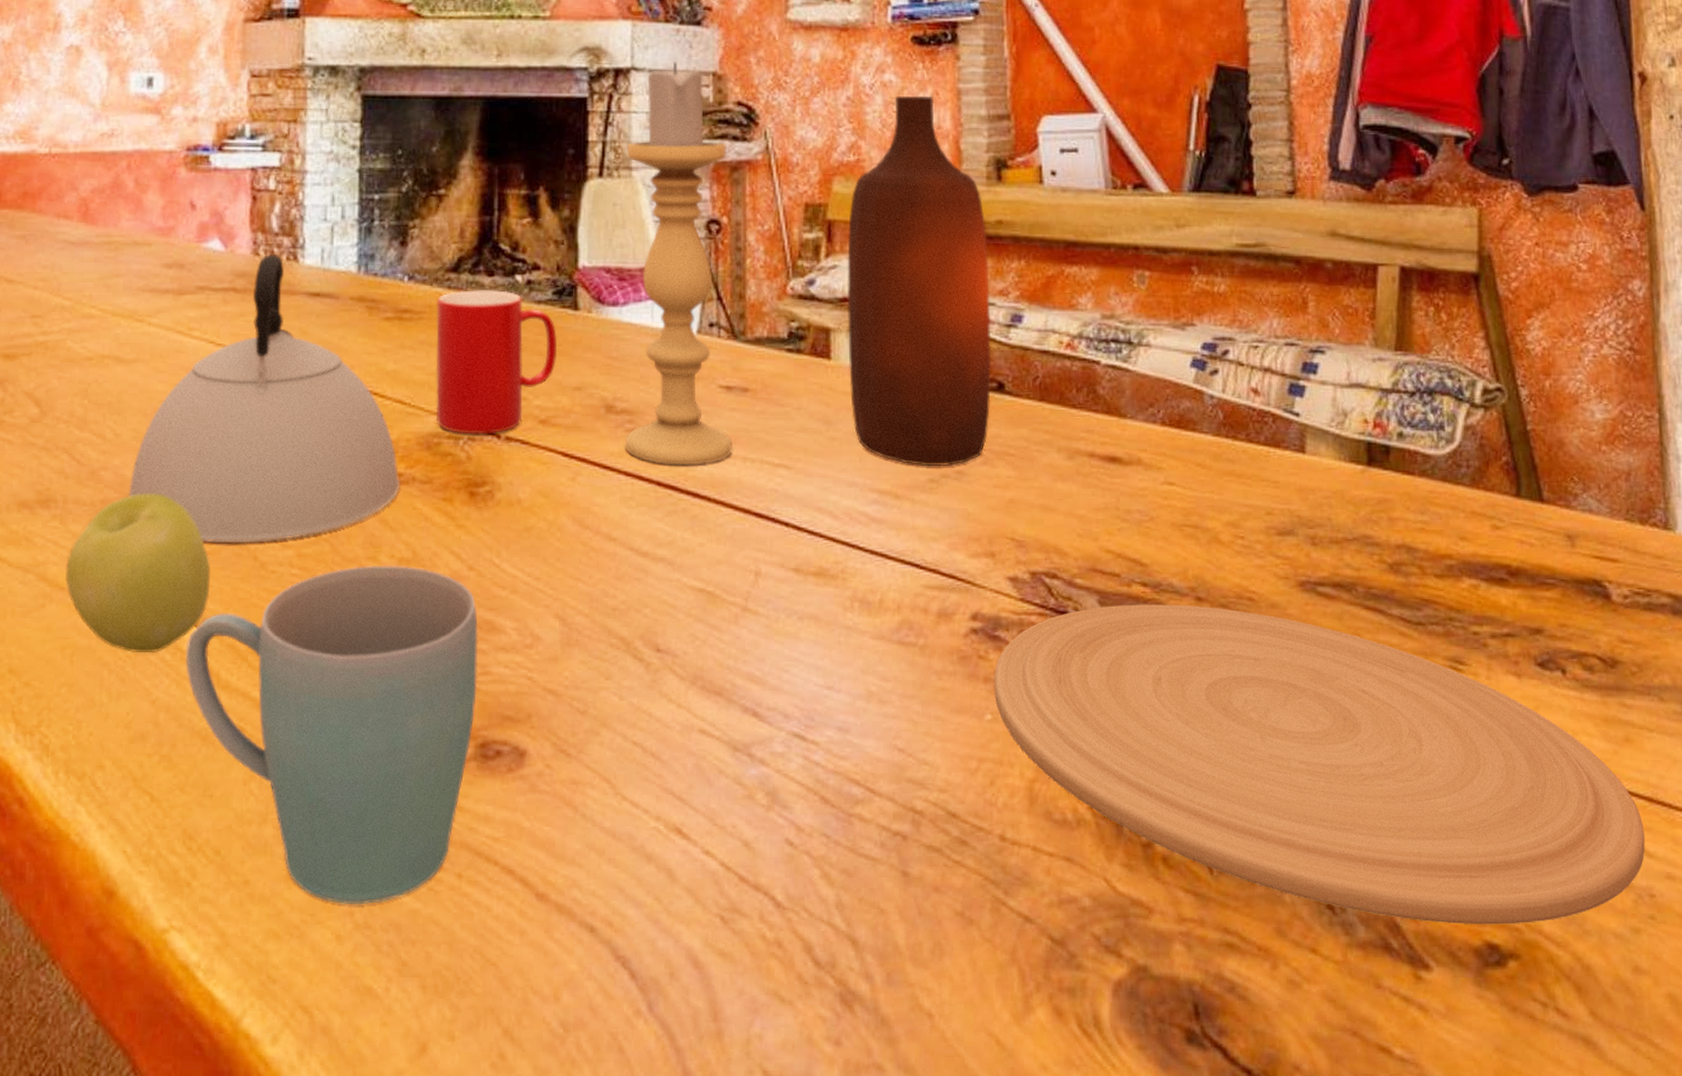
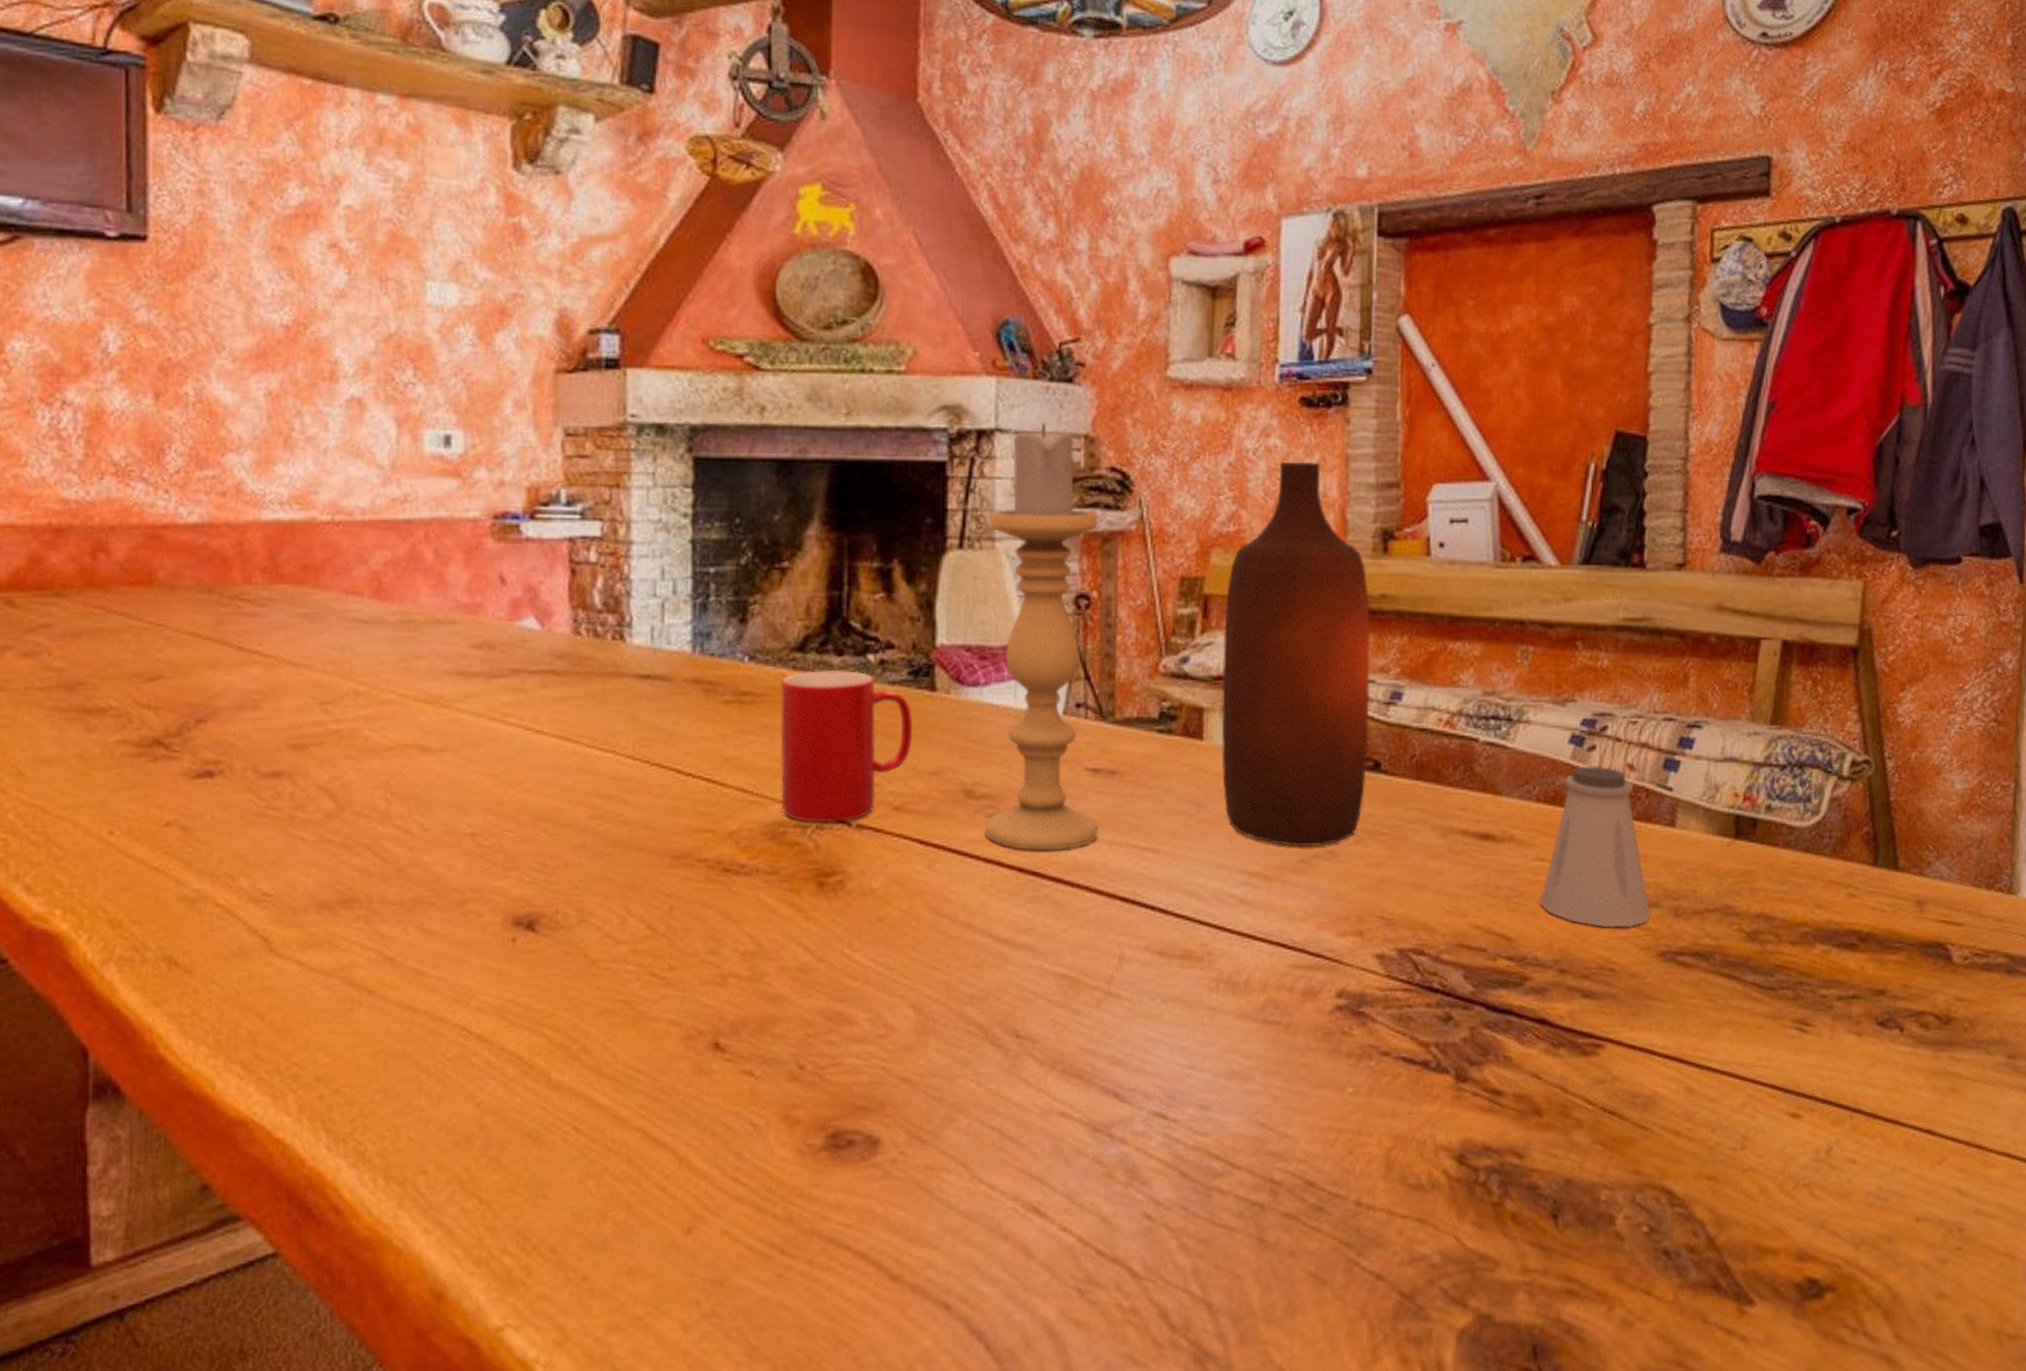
apple: present [65,493,211,654] -> none [374,891,537,1056]
kettle: present [128,255,401,544] -> none [442,634,744,941]
mug: present [185,565,478,904] -> none [511,958,828,1295]
plate: present [994,604,1645,925] -> none [1356,976,1960,1263]
saltshaker: none [1171,390,1286,555] -> present [1540,766,1651,928]

